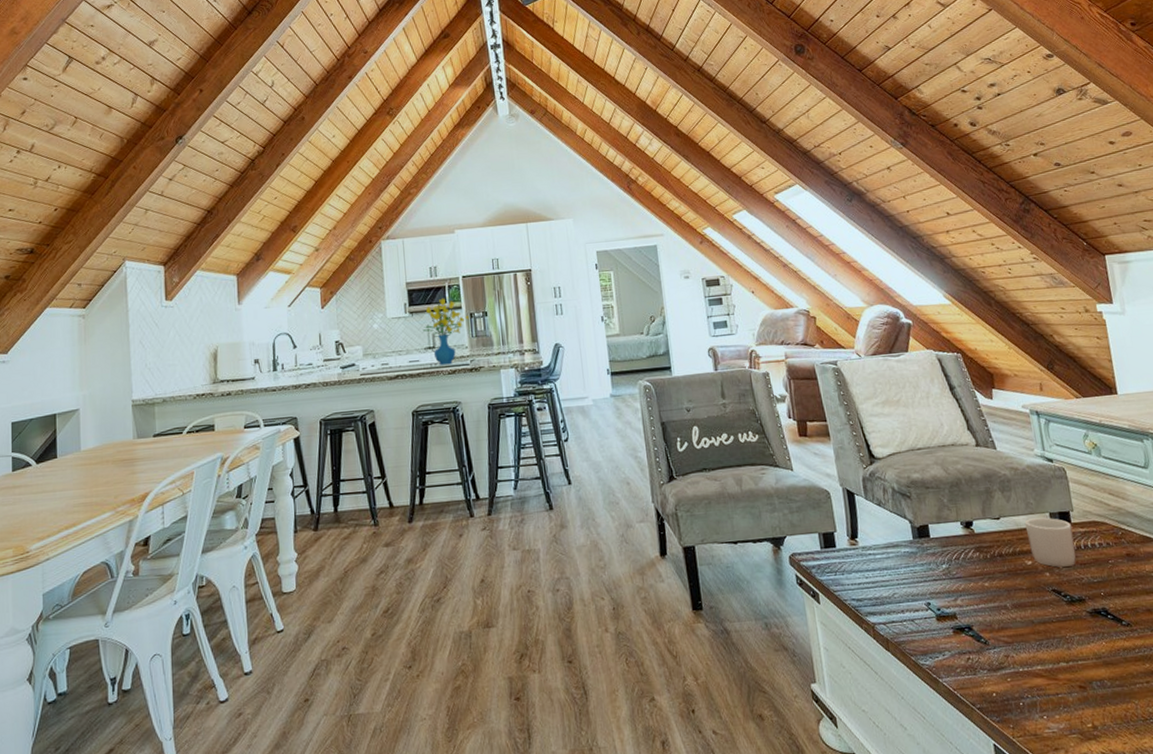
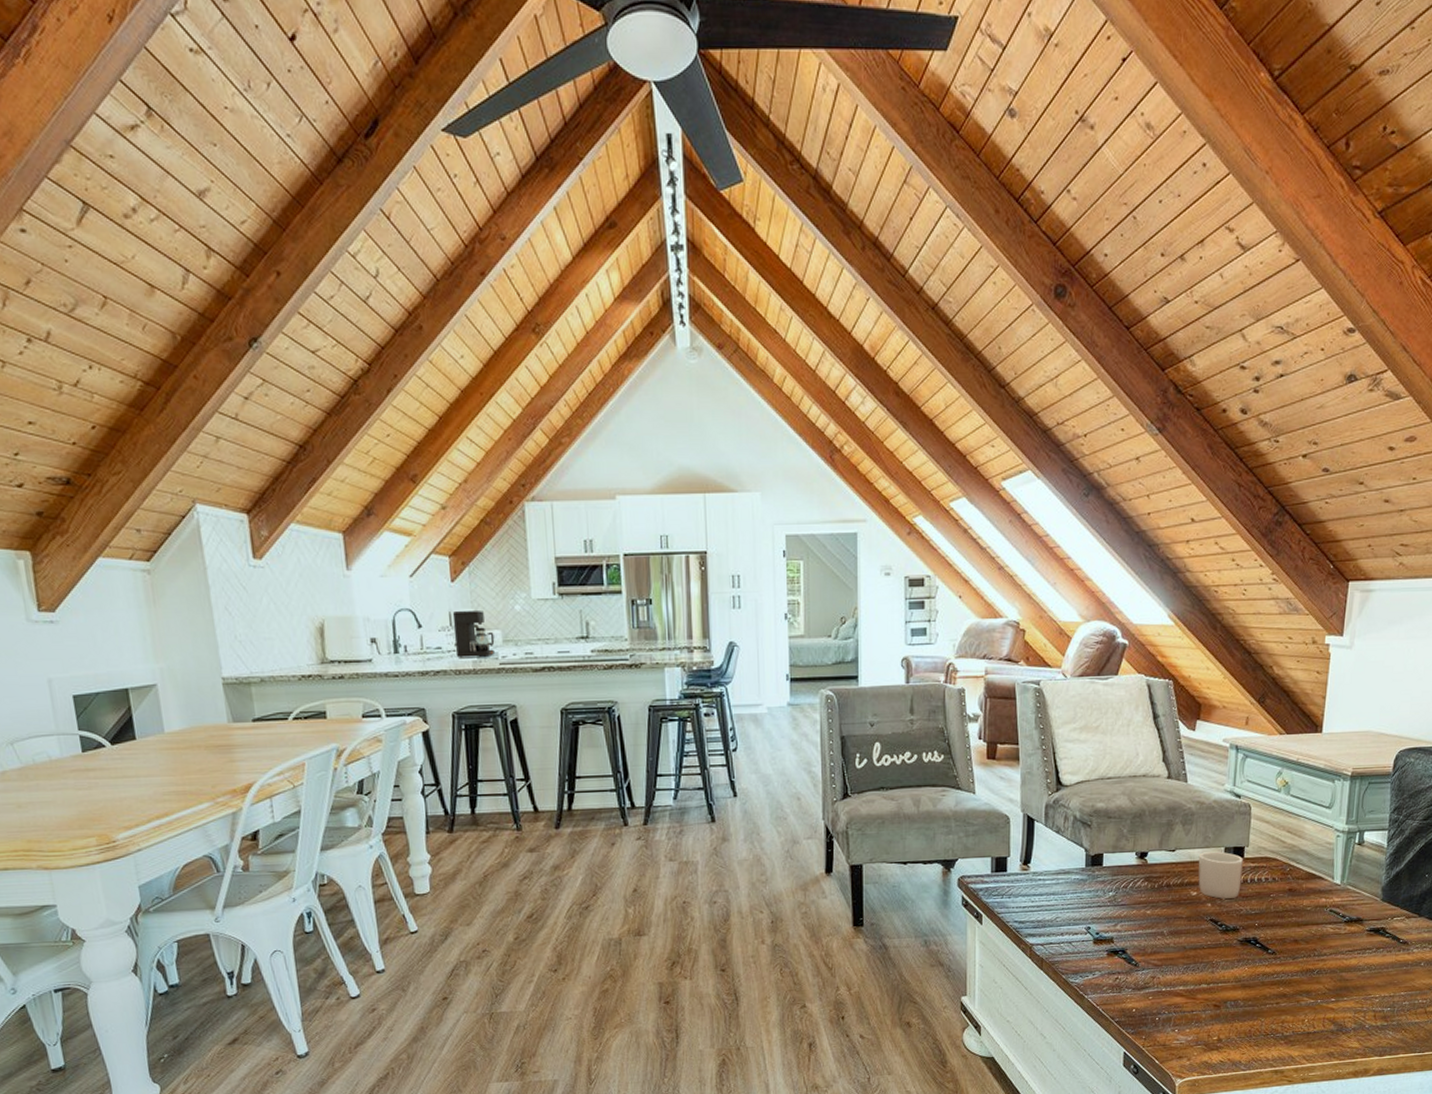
coffee maker: none [322,331,357,372] -> present [452,611,495,659]
bouquet: present [423,296,469,366] -> none [575,577,630,659]

